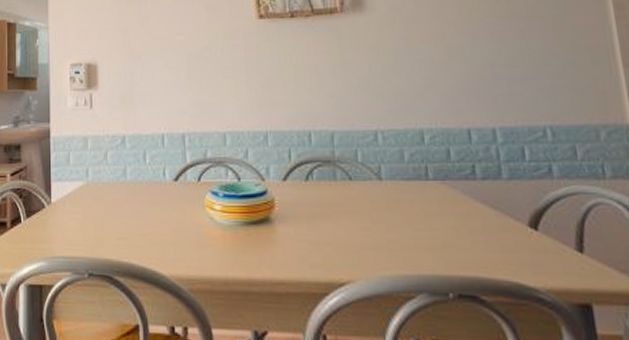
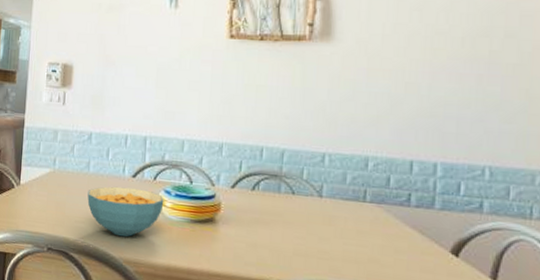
cereal bowl: none [127,193,213,251] -> present [87,186,164,237]

